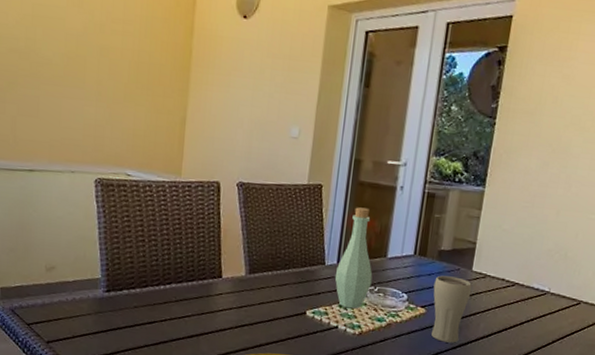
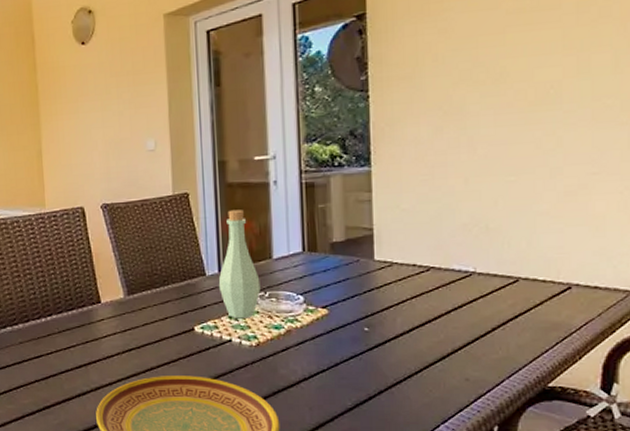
drinking glass: present [431,275,472,343] -> none [332,269,377,344]

